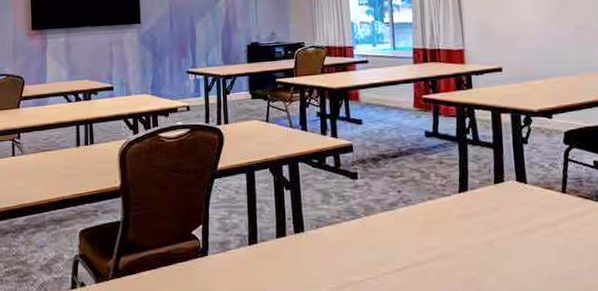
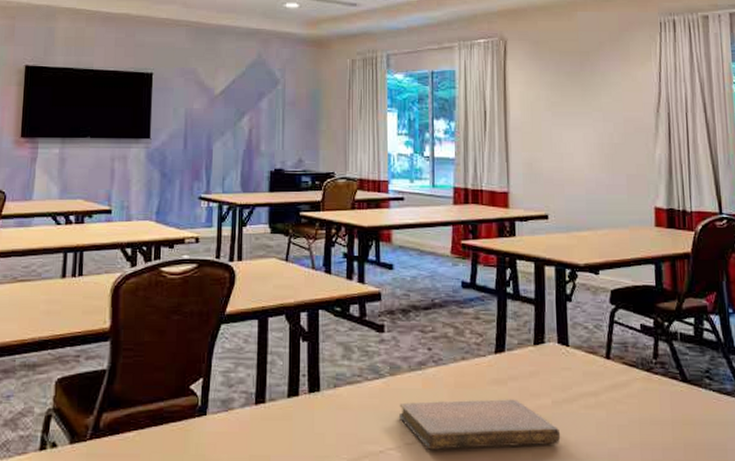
notebook: none [375,232,523,278] -> present [399,399,561,450]

